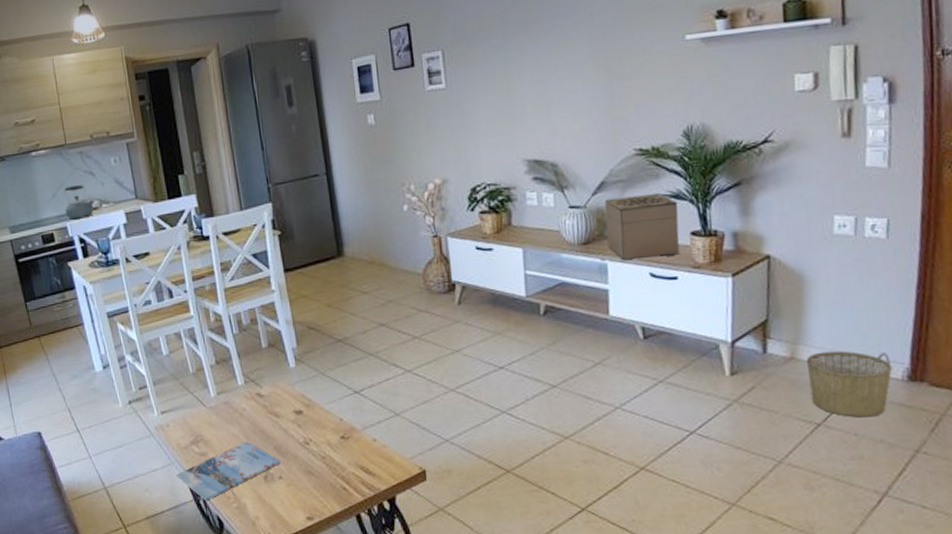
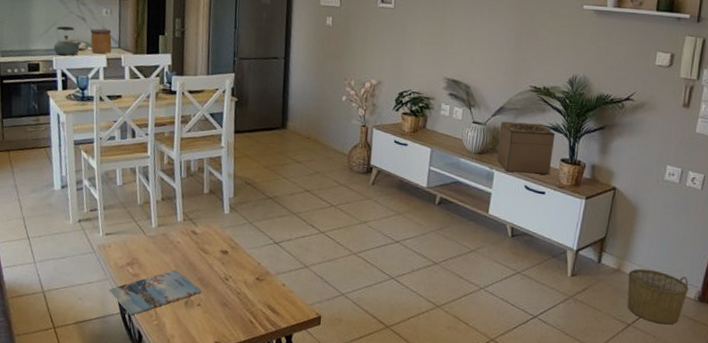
jar: none [102,179,129,210] -> present [90,28,112,54]

